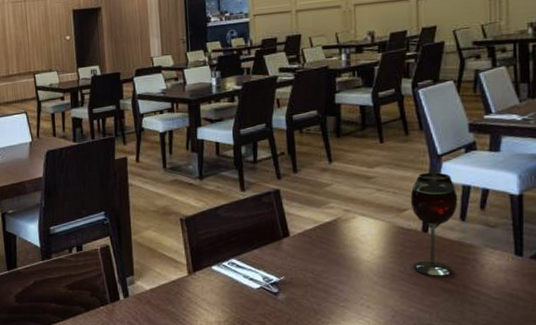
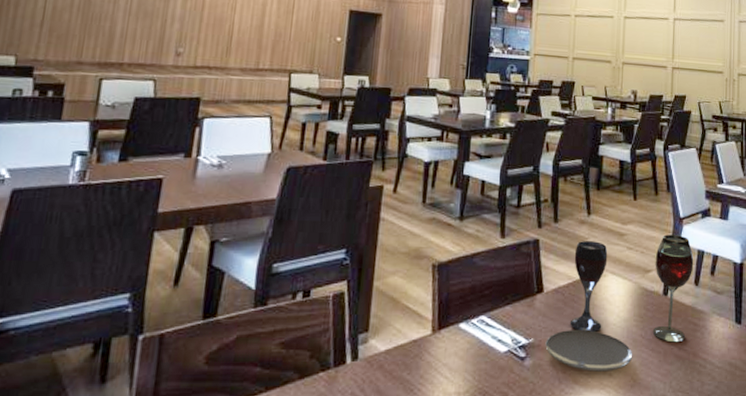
plate: none [297,268,392,304] -> present [545,330,633,372]
cup: none [318,186,355,269] -> present [569,241,608,332]

